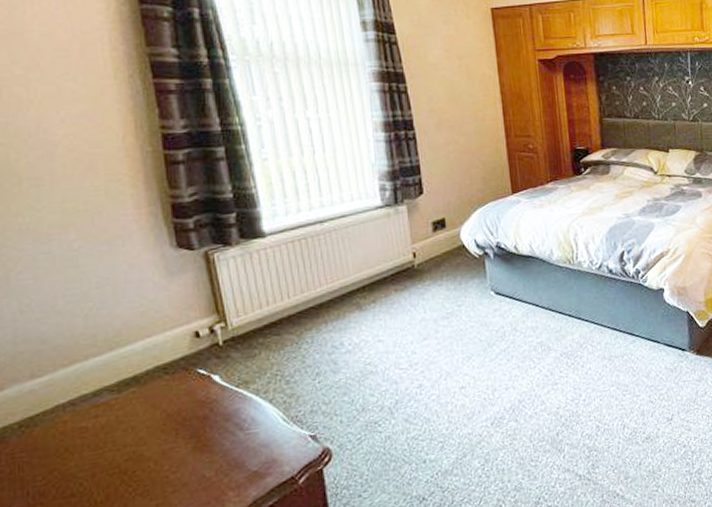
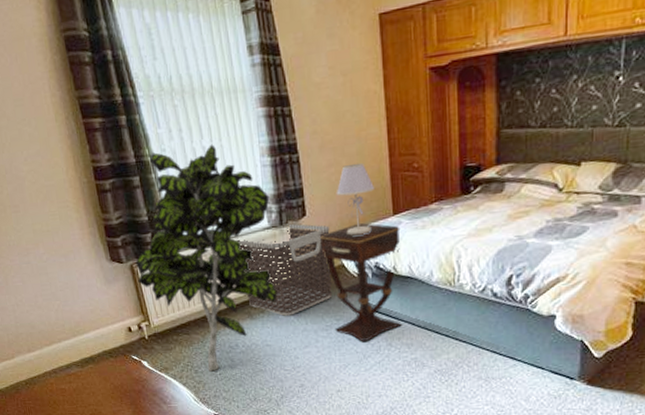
indoor plant: none [212,116,392,381] -> present [136,144,278,372]
clothes hamper: none [342,202,453,305] -> present [234,223,332,316]
side table: none [439,202,526,328] -> present [320,223,402,341]
table lamp: none [454,142,494,215] -> present [336,162,375,236]

